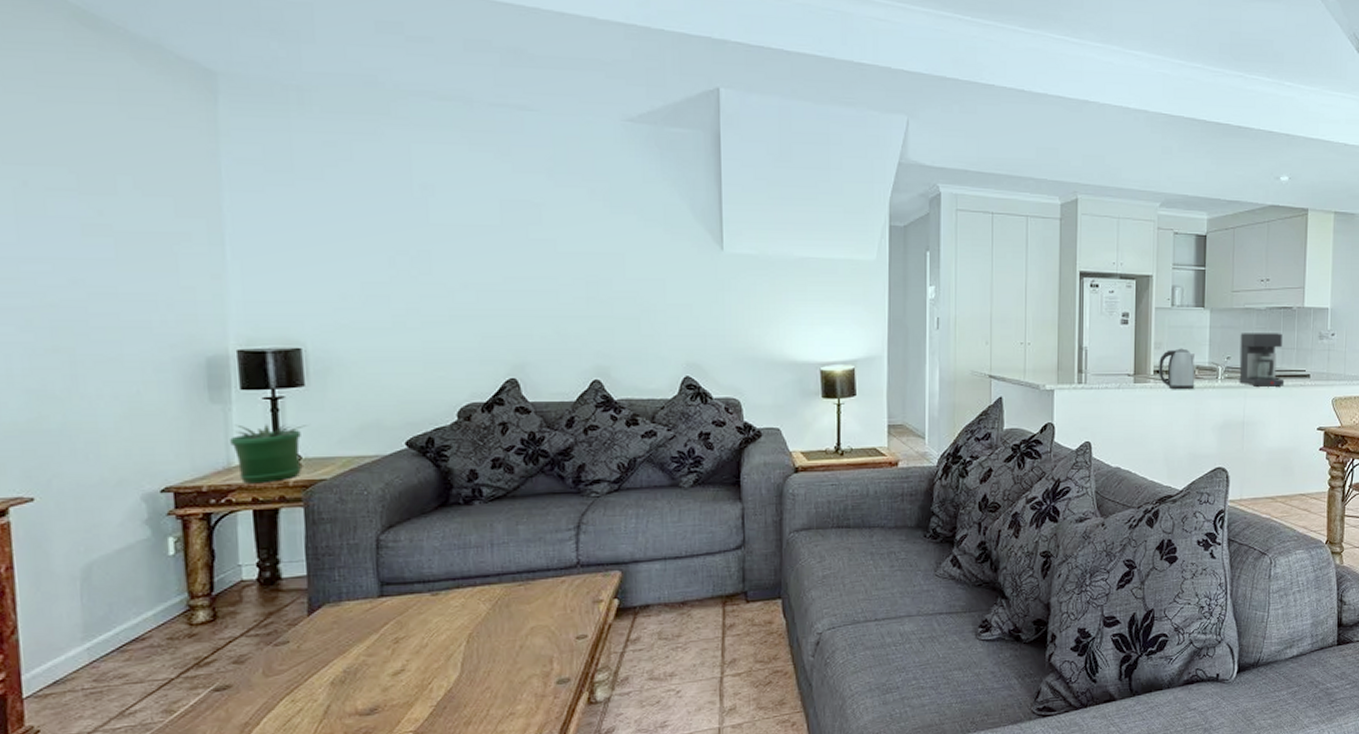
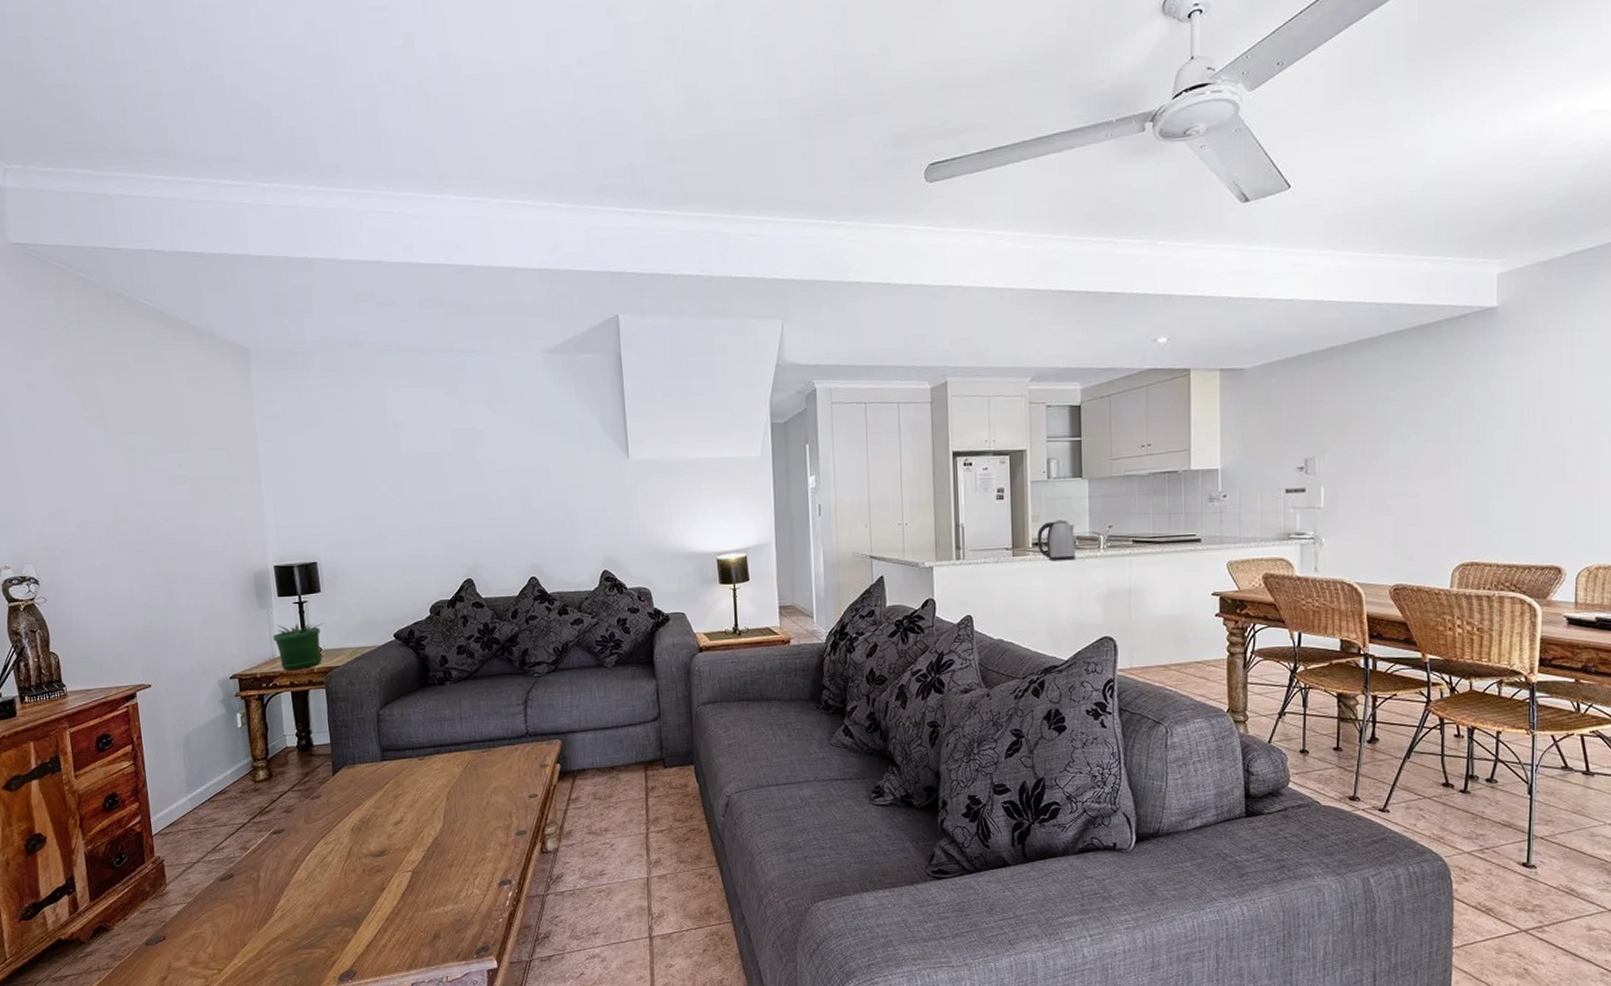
coffee maker: present [1239,333,1285,387] -> none [1122,498,1173,554]

